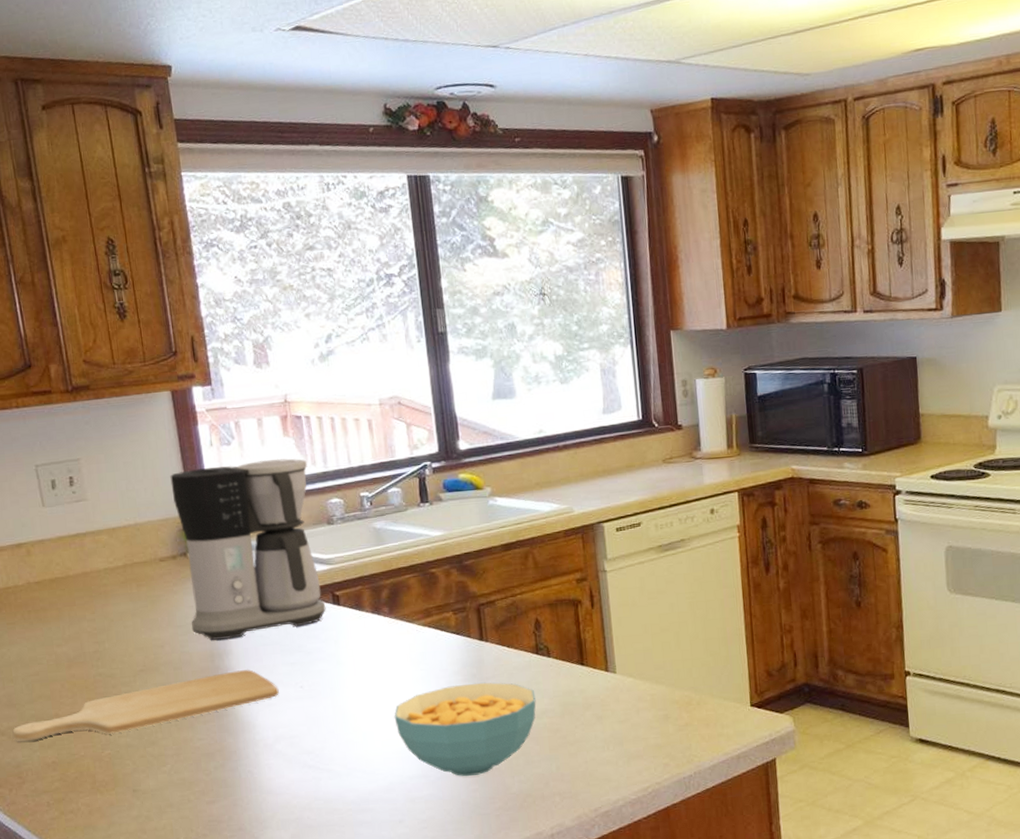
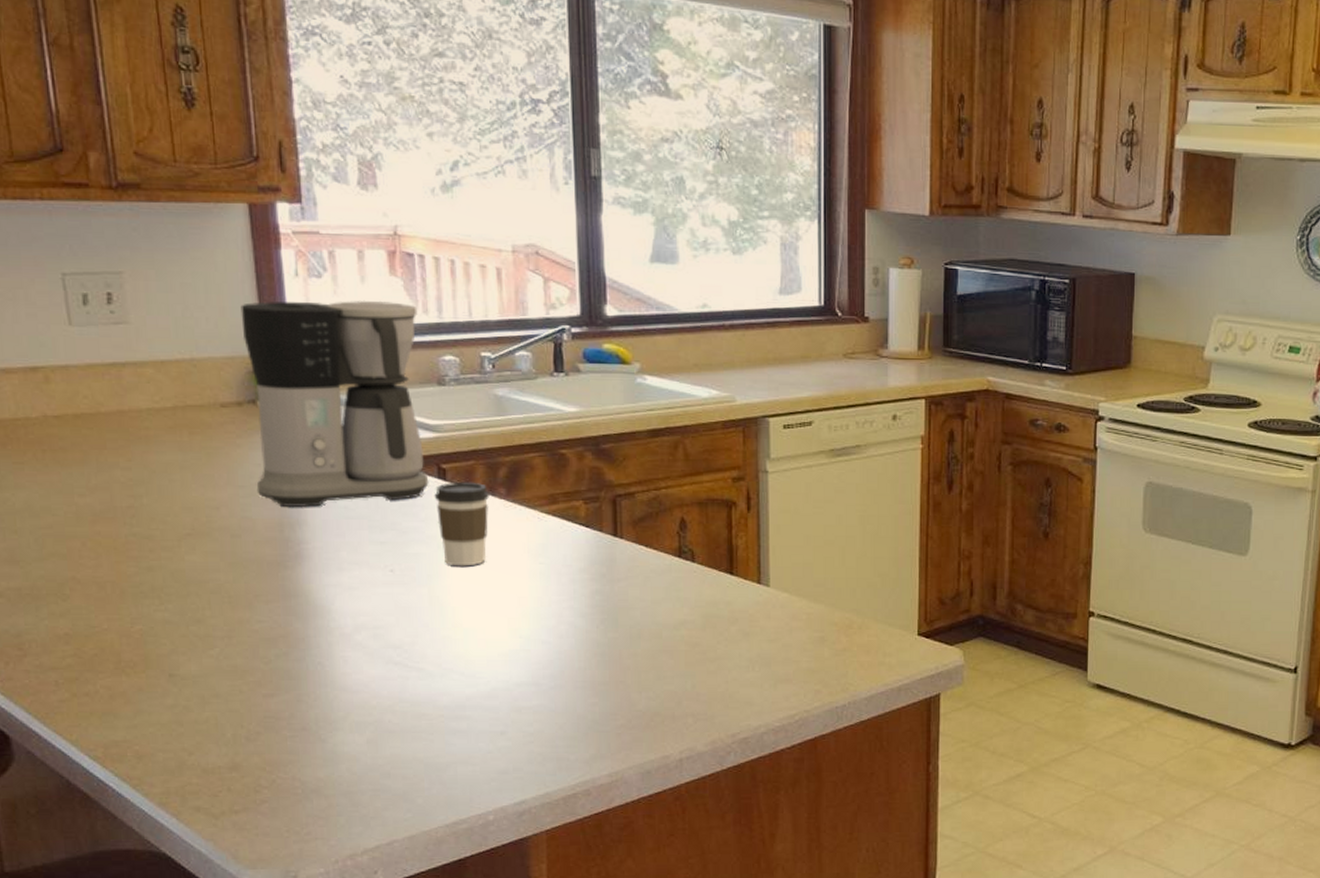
chopping board: present [12,669,279,742] -> none [13,545,363,607]
coffee cup: none [331,605,377,679] -> present [434,481,489,567]
cereal bowl: present [394,682,536,777] -> none [503,583,674,689]

